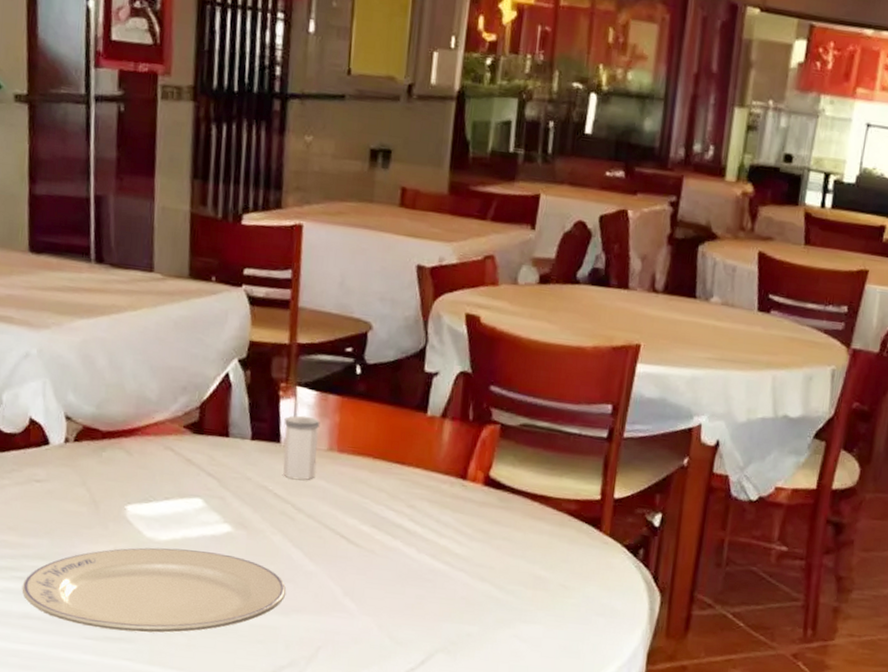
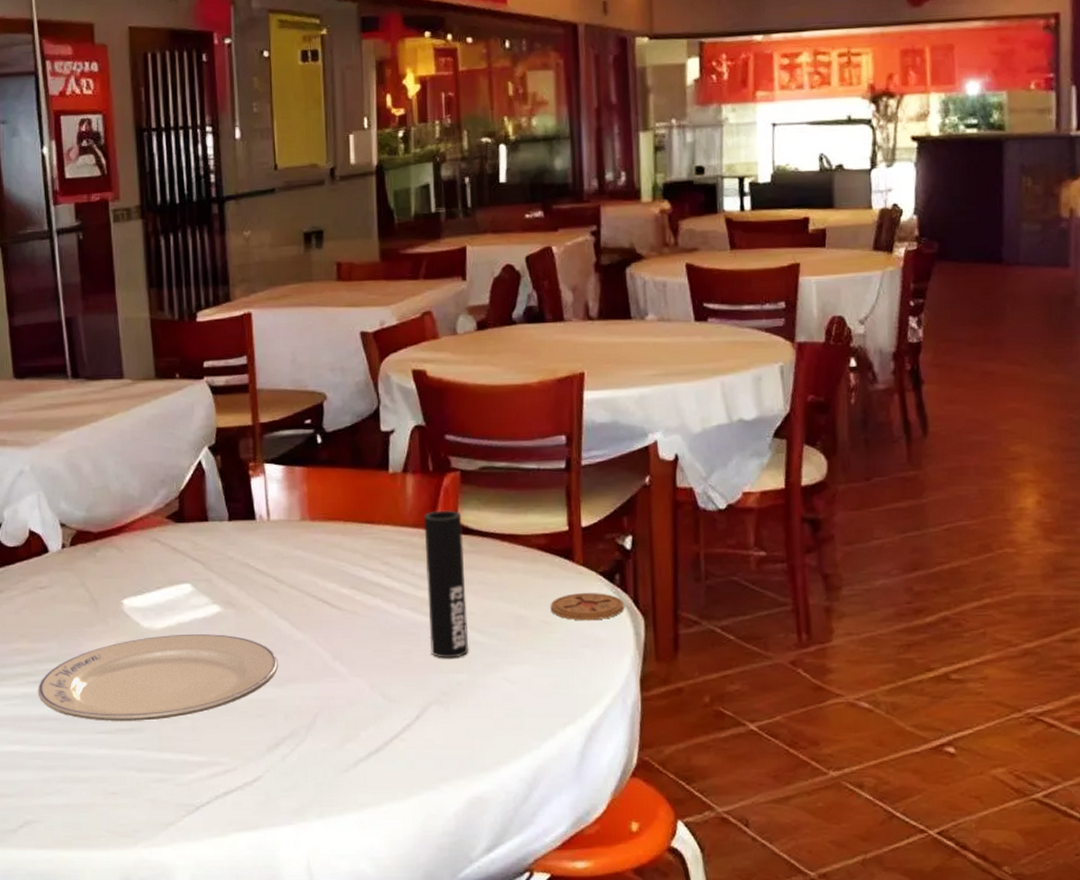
salt shaker: present [283,415,320,481] -> none [257,490,292,553]
cup: none [445,460,496,610] -> present [424,510,469,659]
coaster: none [571,562,645,591] -> present [550,593,625,621]

